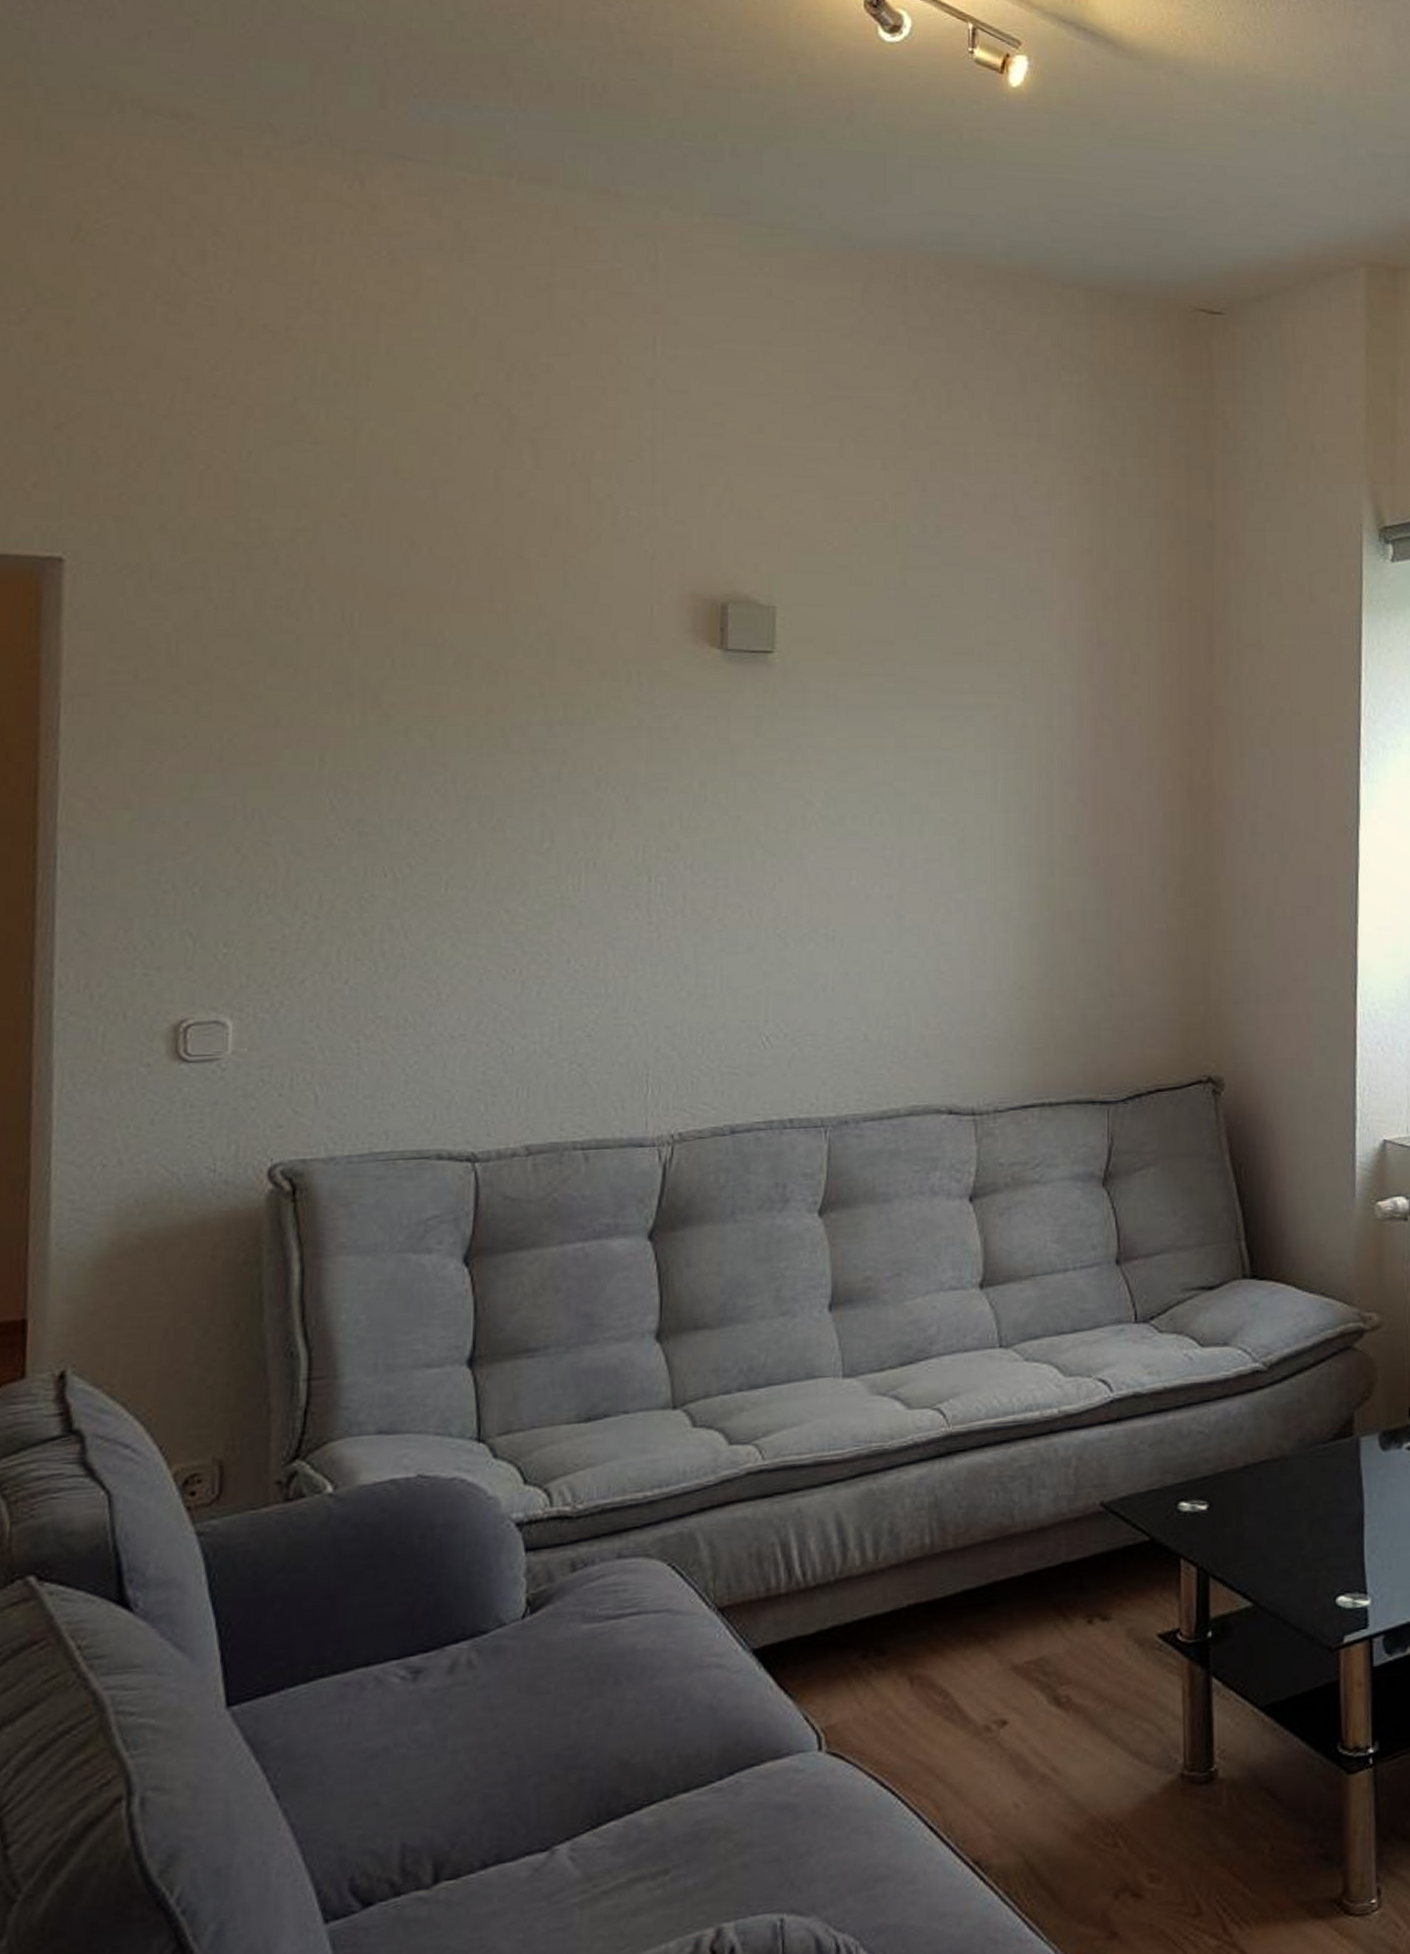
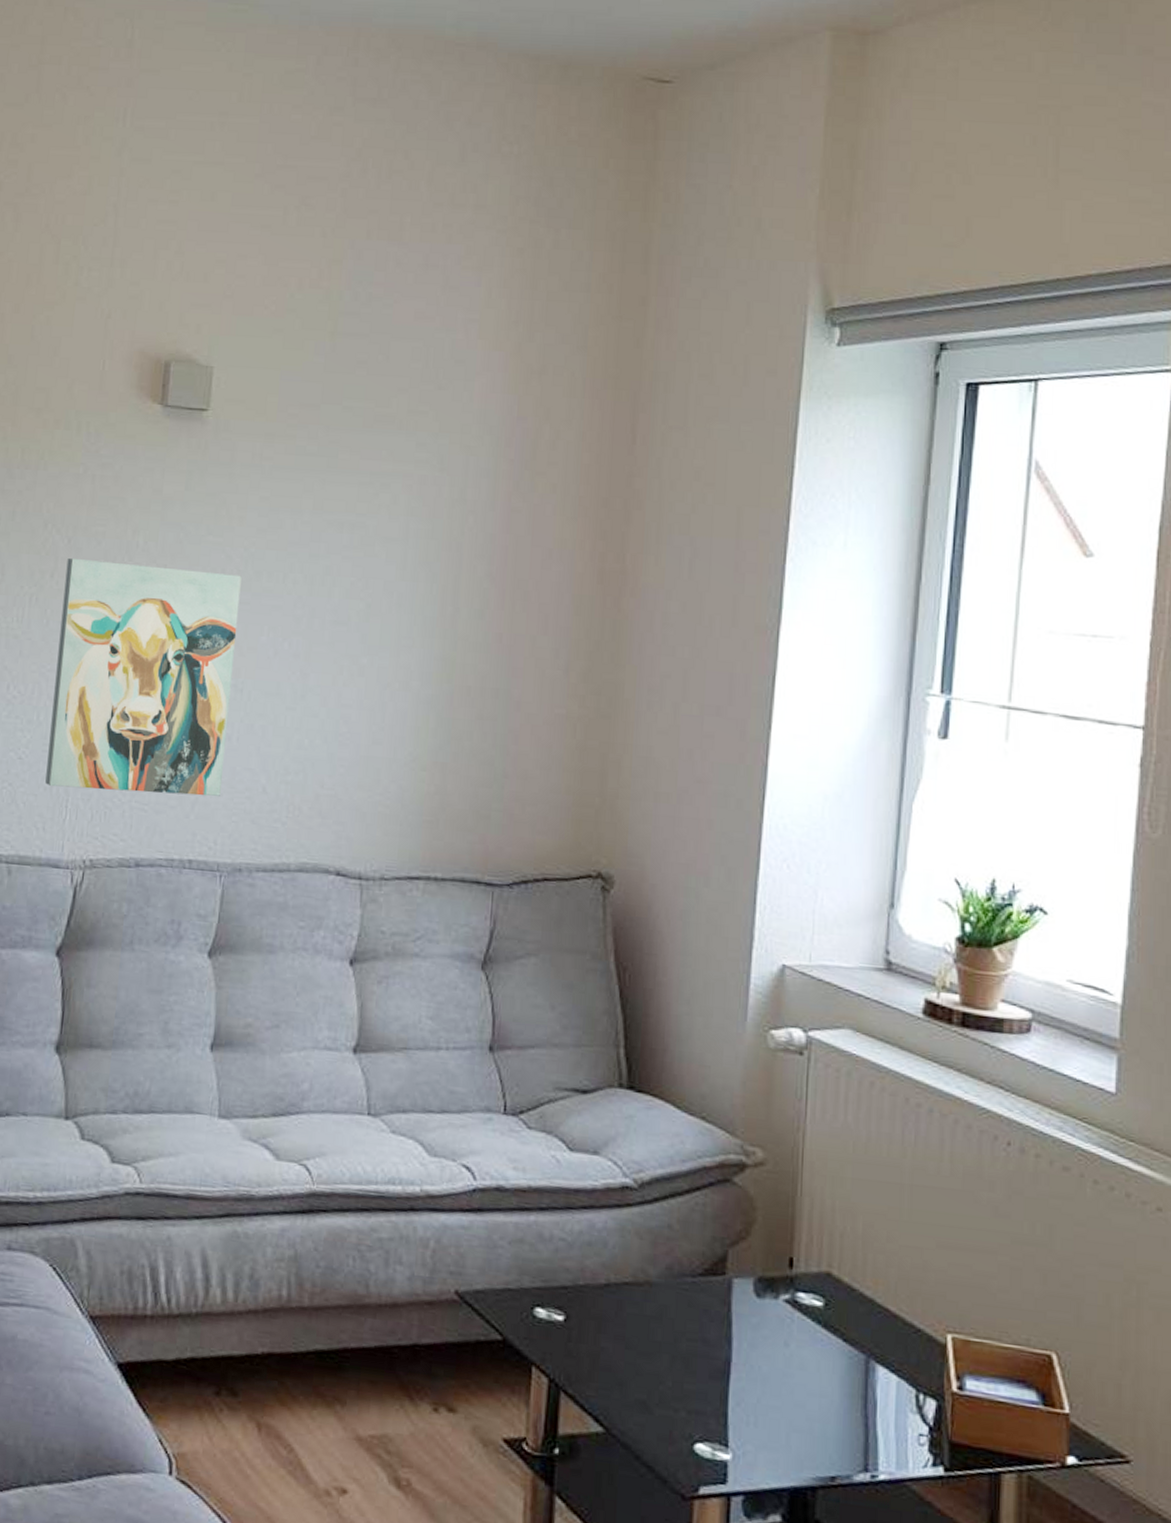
wall art: none [621,818,824,1061] -> present [45,558,242,797]

